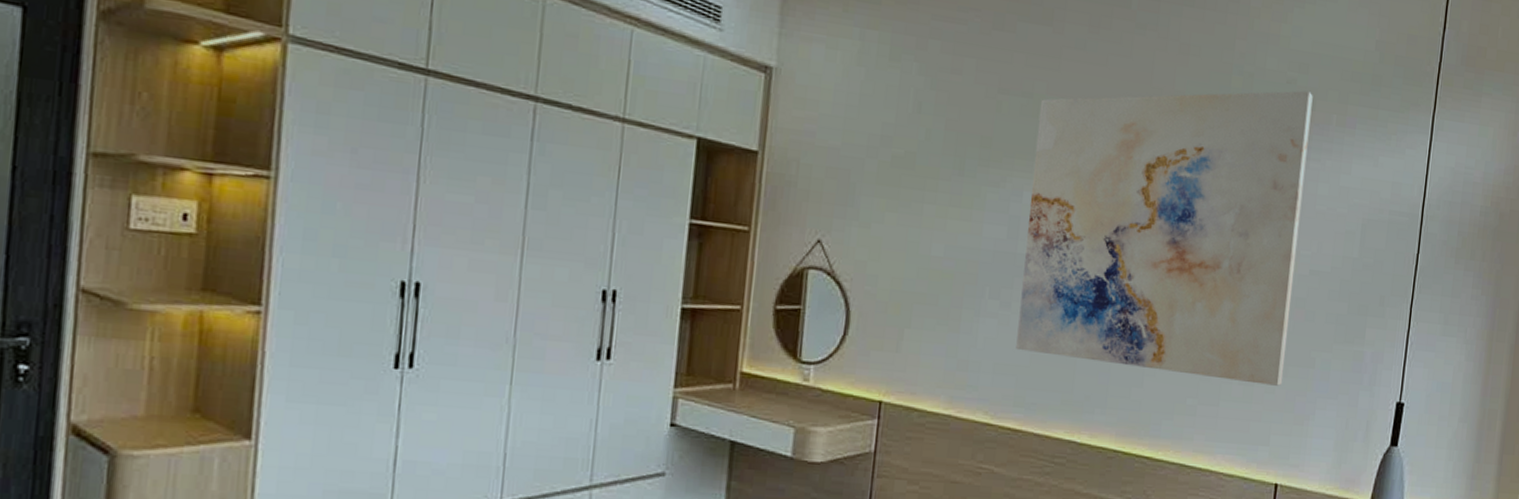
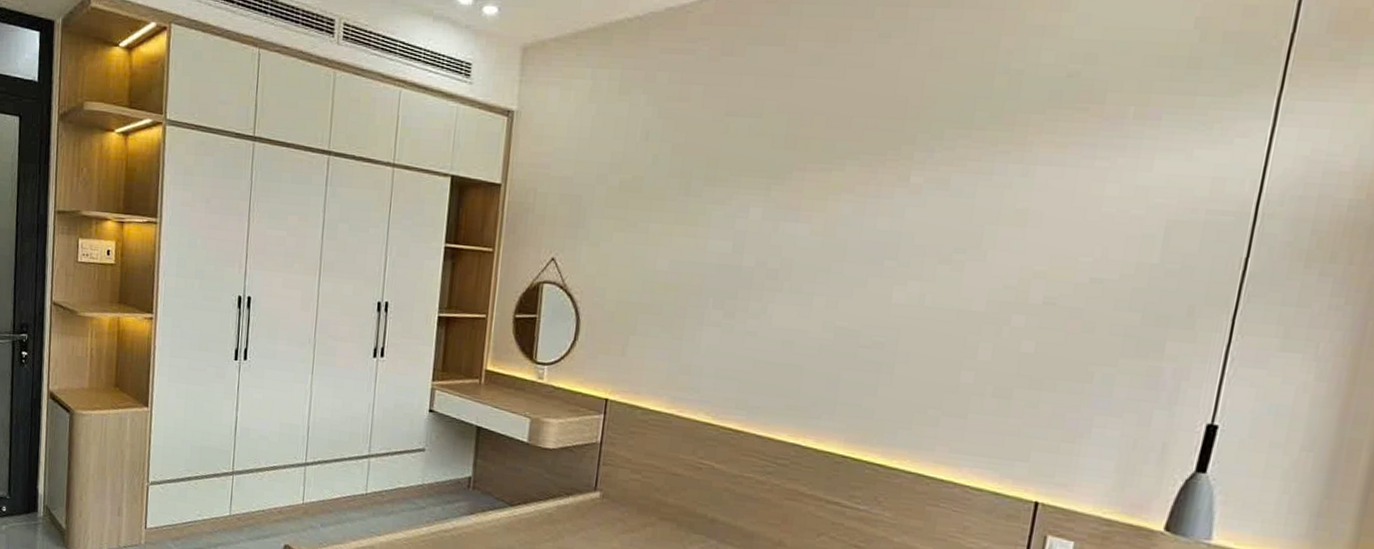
wall art: present [1016,90,1313,386] -> none [739,83,1103,401]

